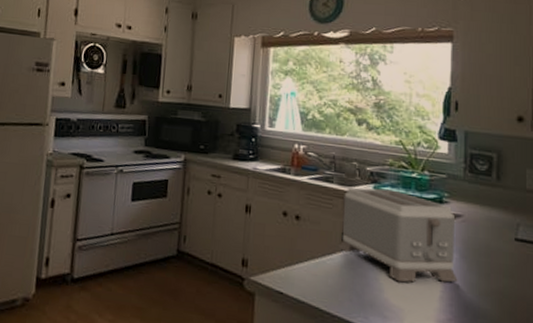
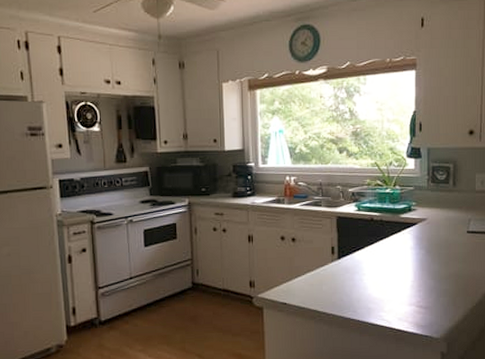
toaster: present [338,187,458,283] -> none [329,205,424,280]

